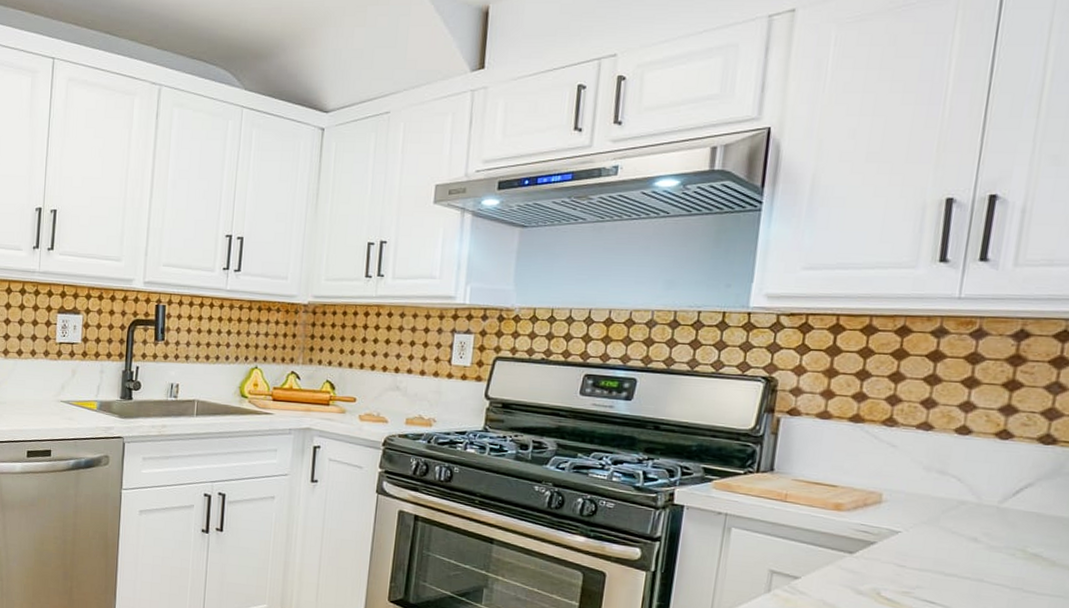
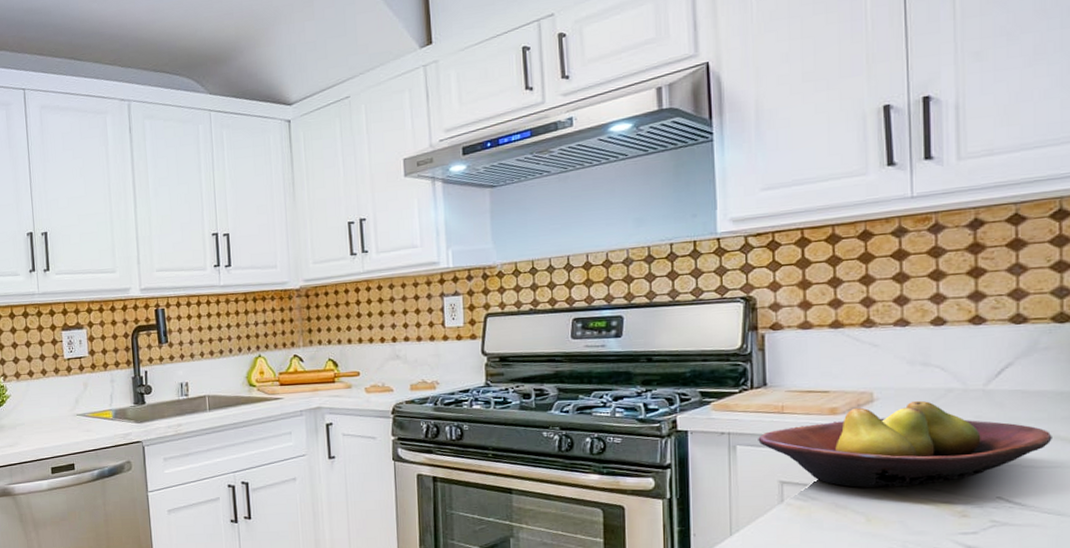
fruit bowl: none [754,506,1061,595] -> present [758,400,1052,488]

